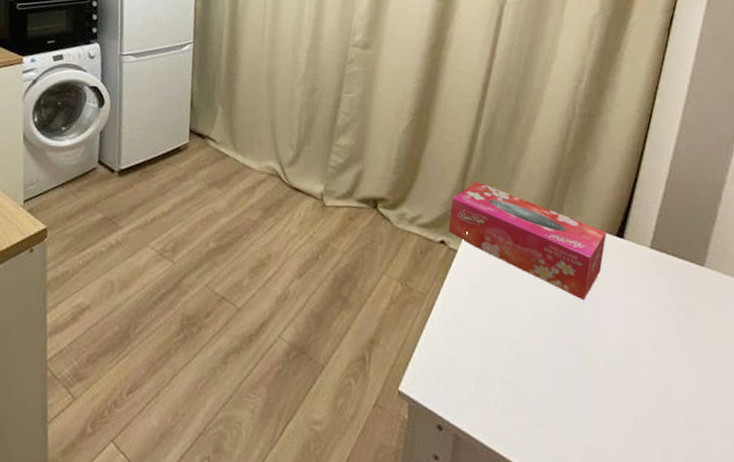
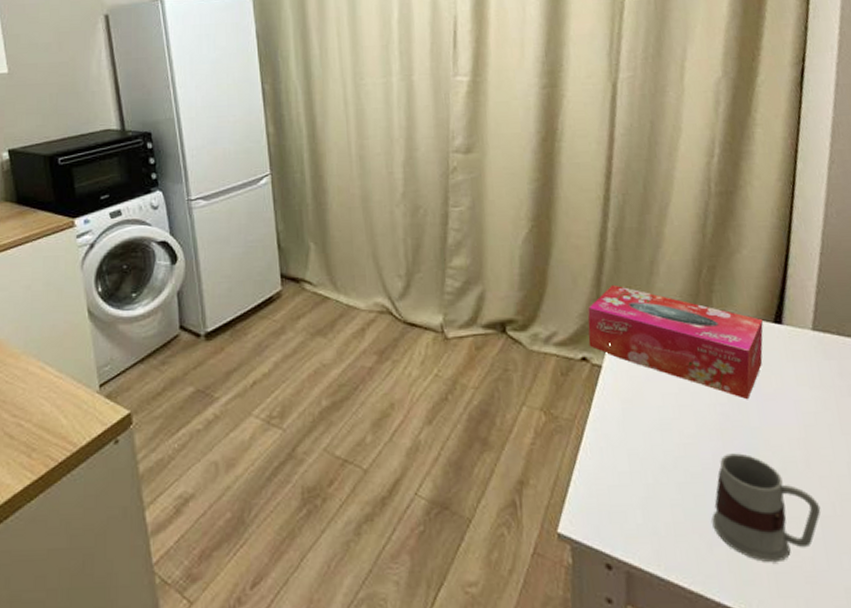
mug: none [537,345,637,449] -> present [711,453,821,563]

